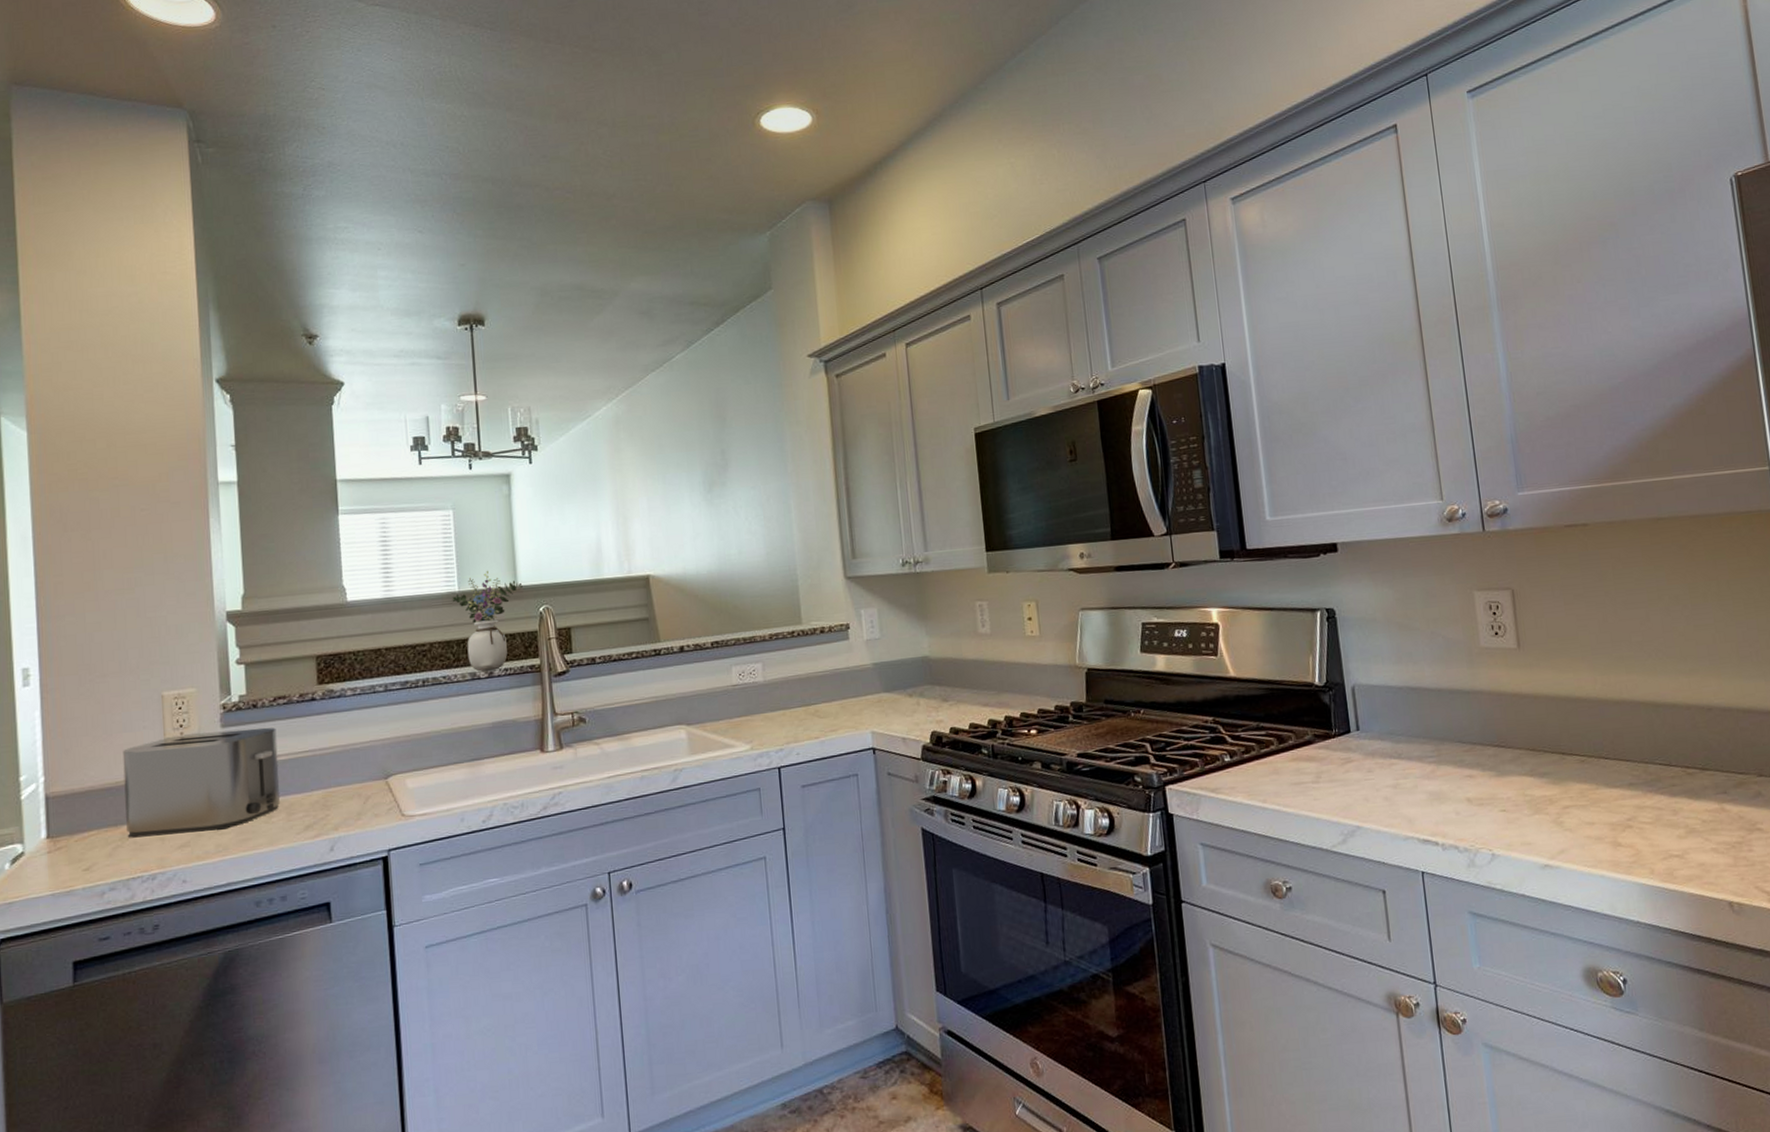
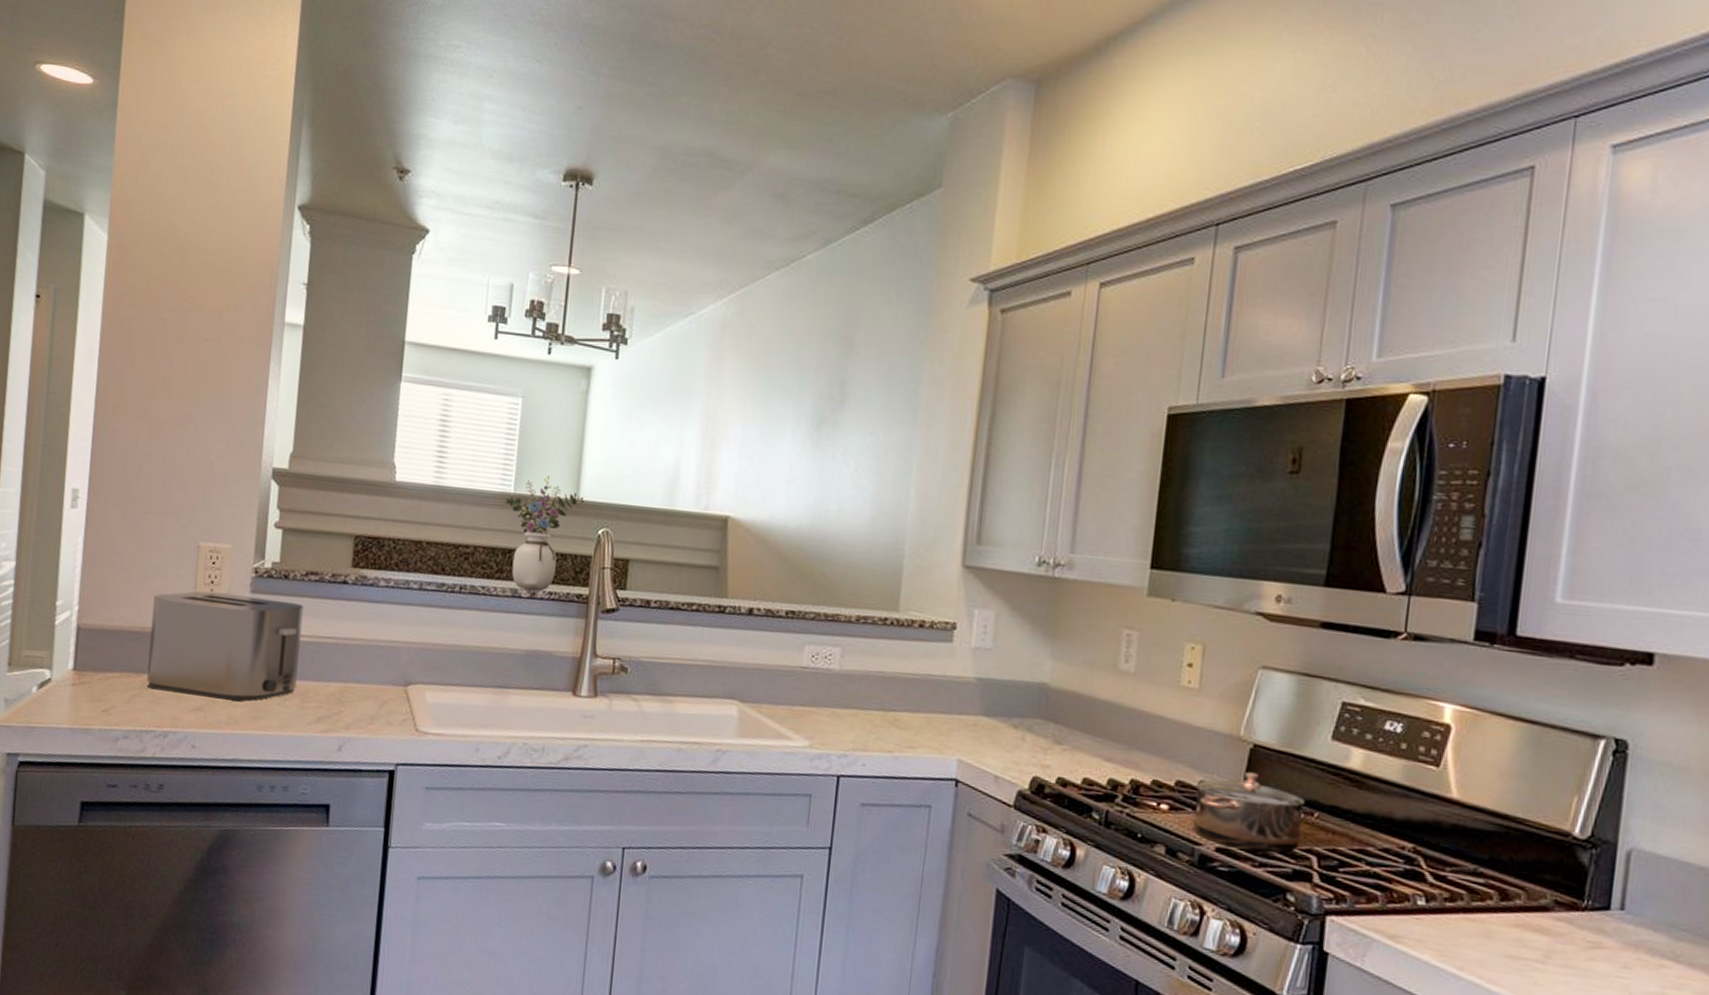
cooking pot: none [1053,690,1135,752] -> present [1193,772,1305,855]

